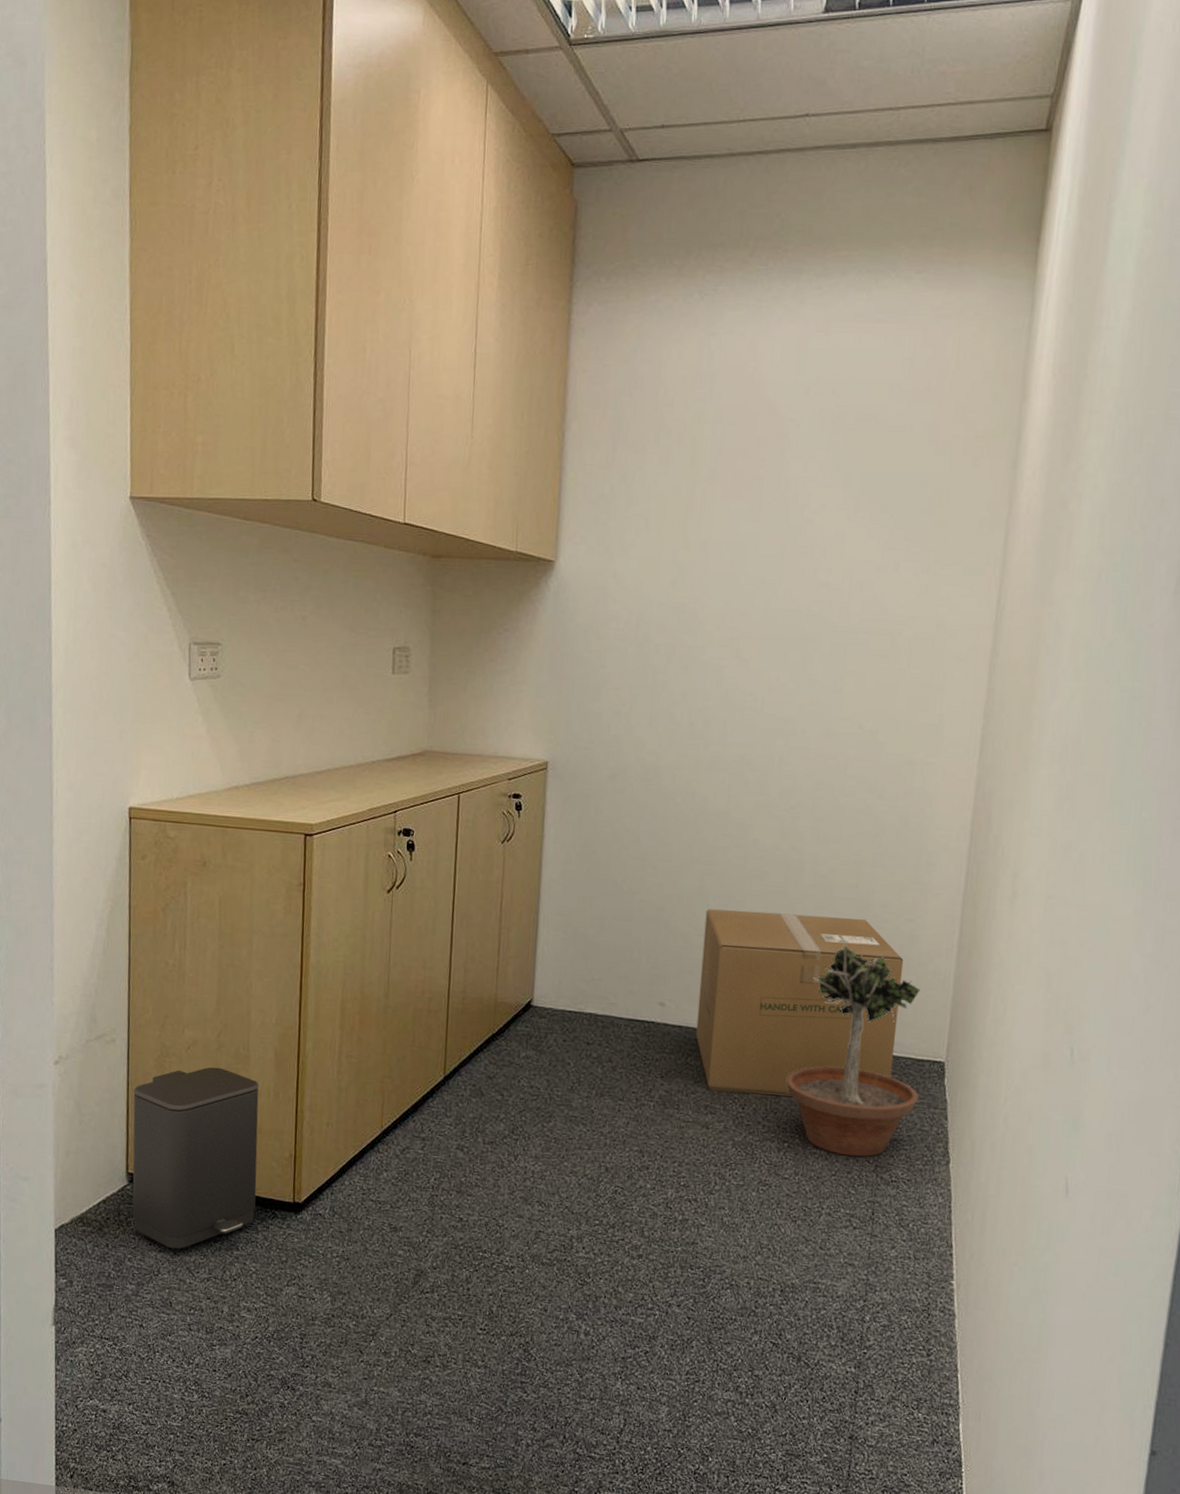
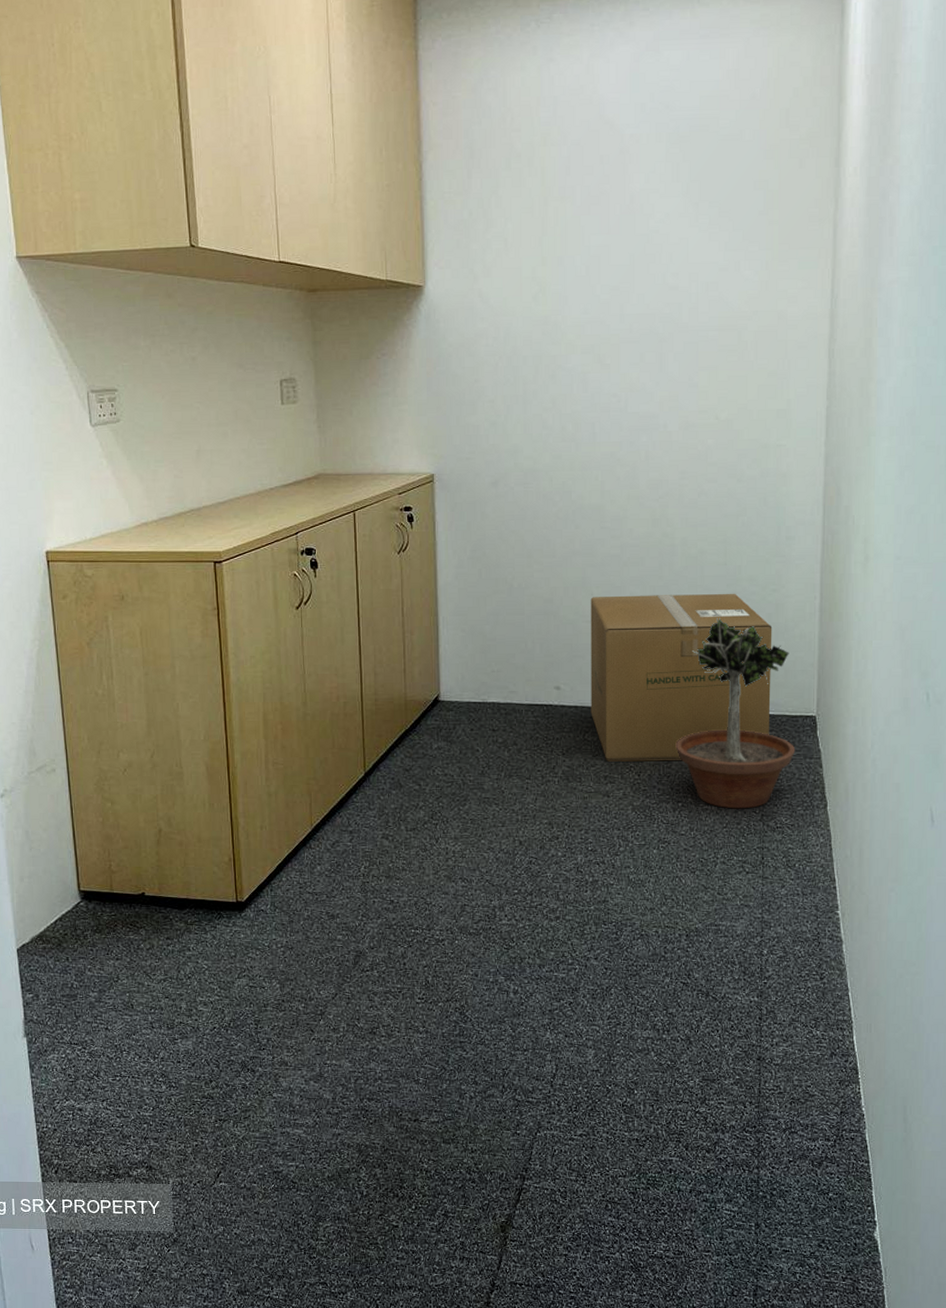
pedal bin: present [132,1067,260,1249] -> none [77,785,203,956]

